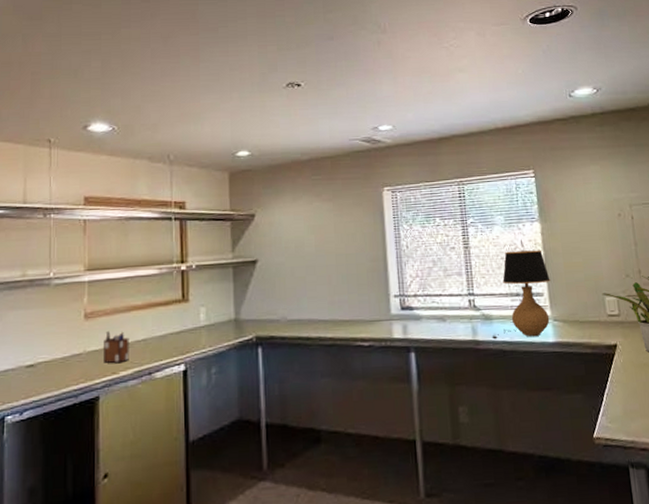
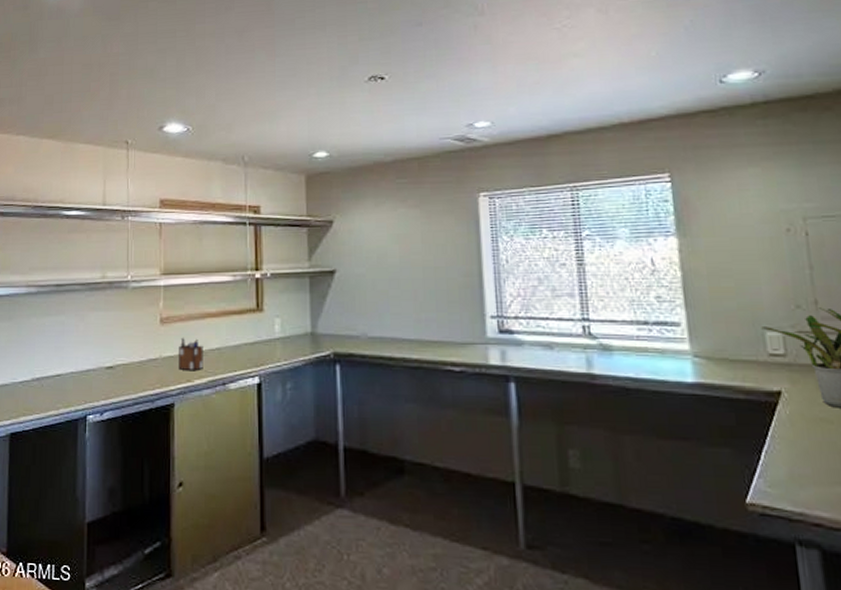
table lamp: present [492,250,551,338] -> none [611,270,690,373]

